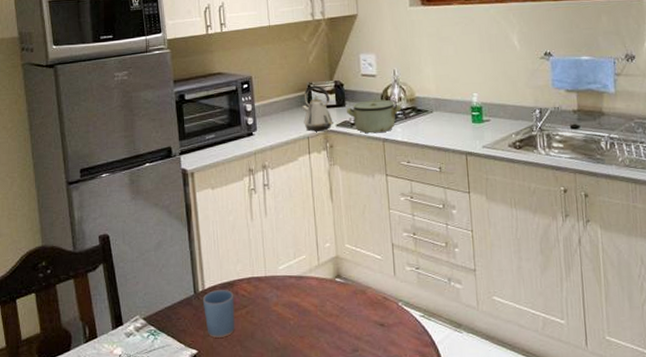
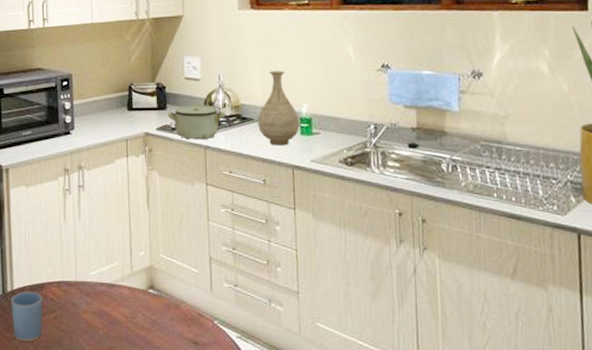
kettle: present [301,85,333,132] -> none [120,86,153,134]
vase: none [432,63,472,135] -> present [258,71,300,146]

